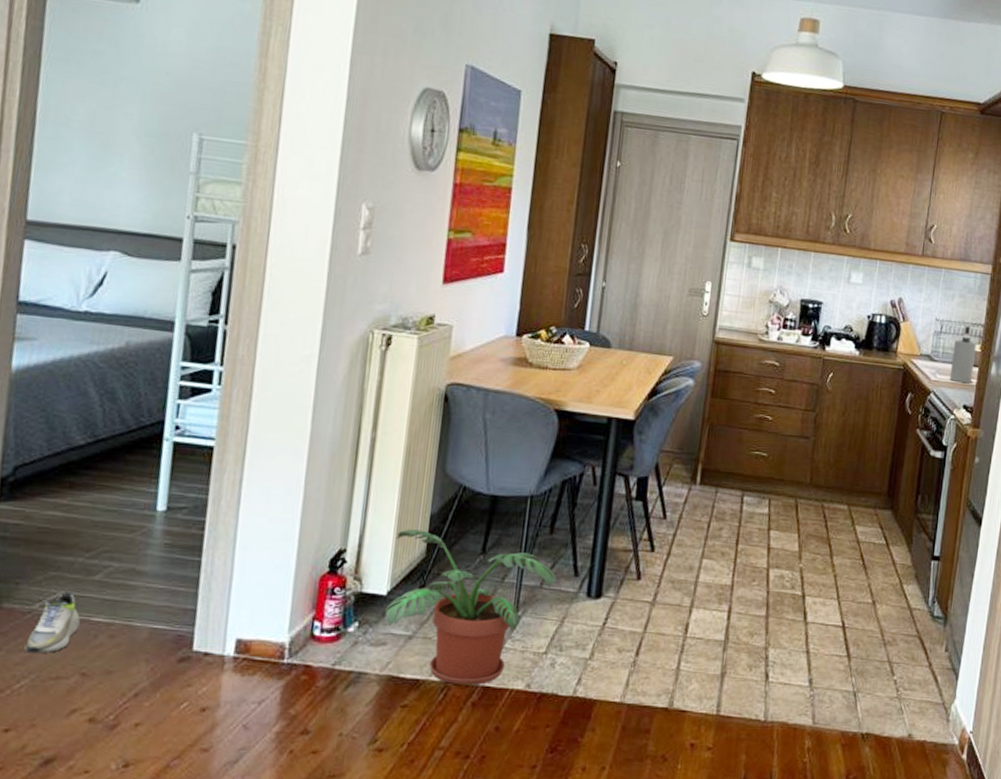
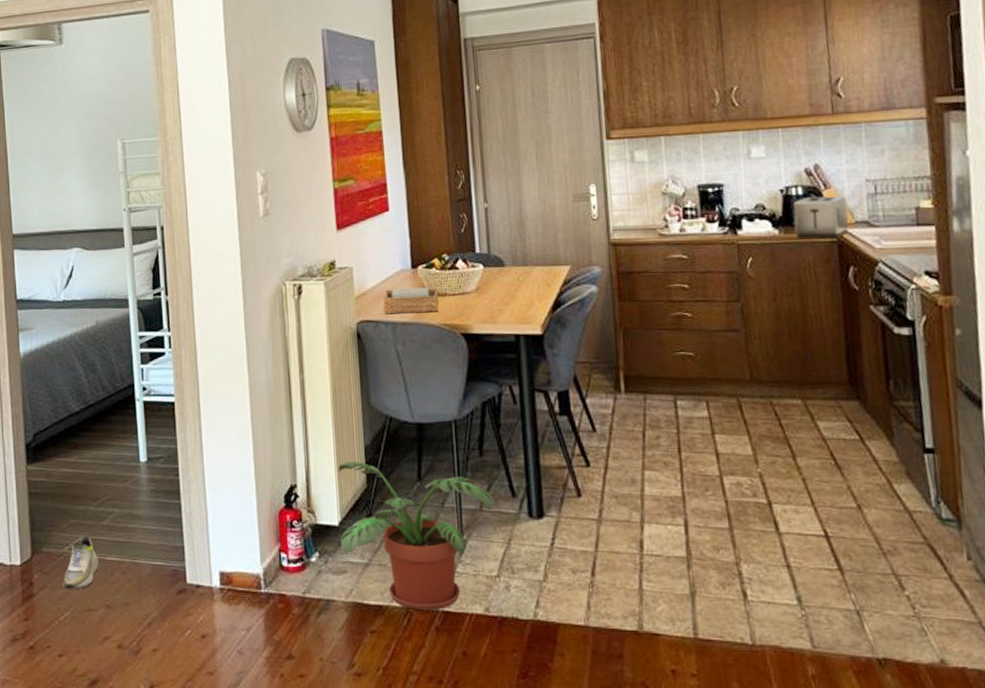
napkin holder: none [478,354,539,385] -> present [383,287,439,314]
toaster: none [872,325,918,367] -> present [793,196,849,240]
soap dispenser: present [949,325,977,384] -> none [891,181,930,247]

